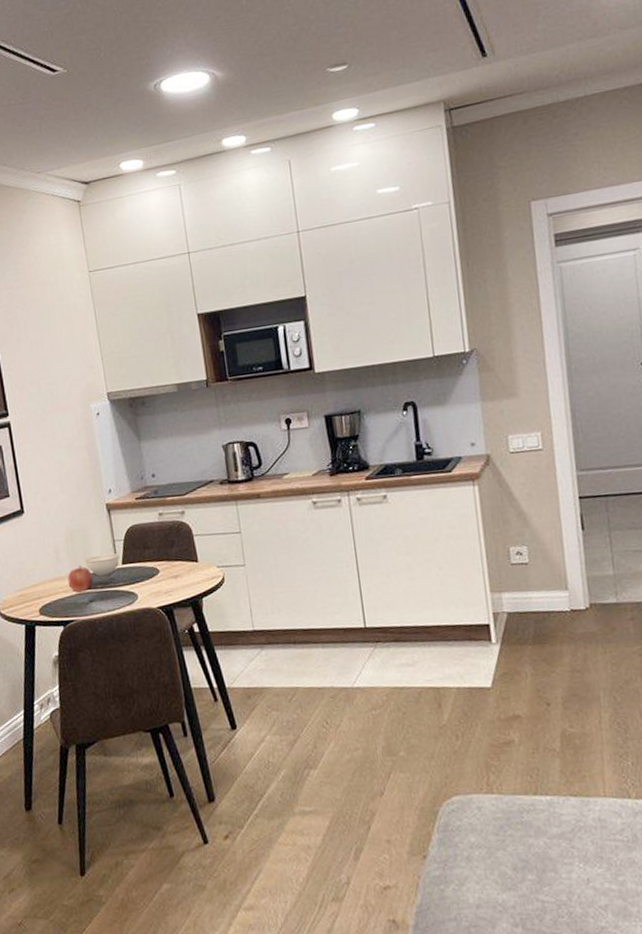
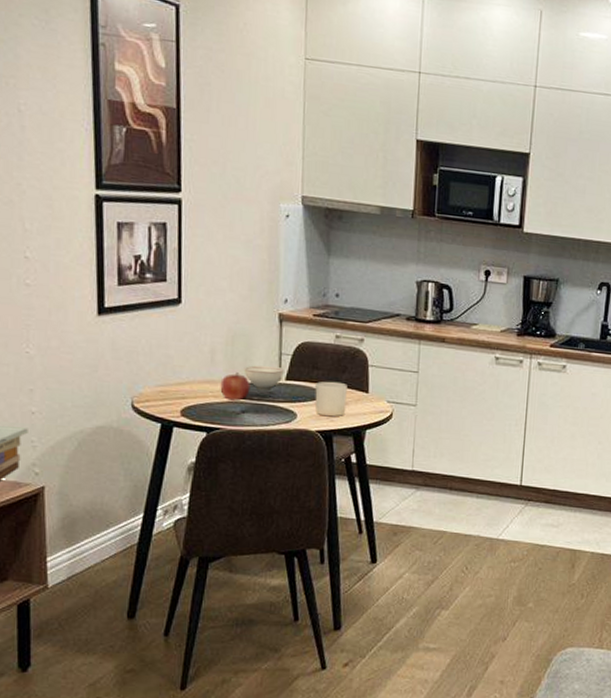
mug: none [149,556,181,592] -> present [314,381,347,417]

